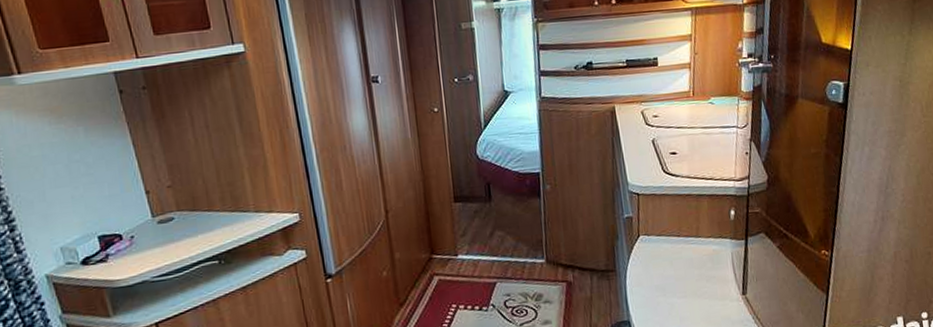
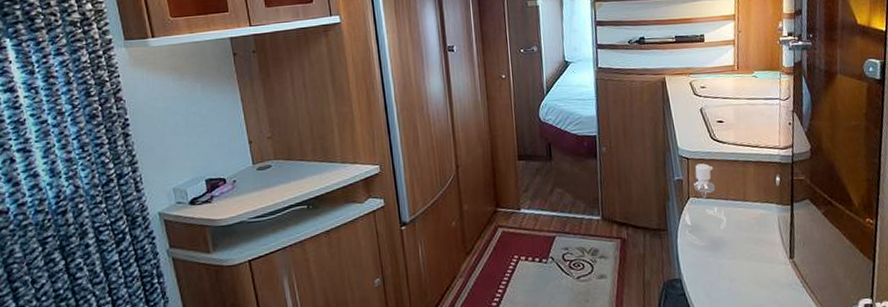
soap dispenser: none [634,198,678,285] -> present [684,163,727,245]

